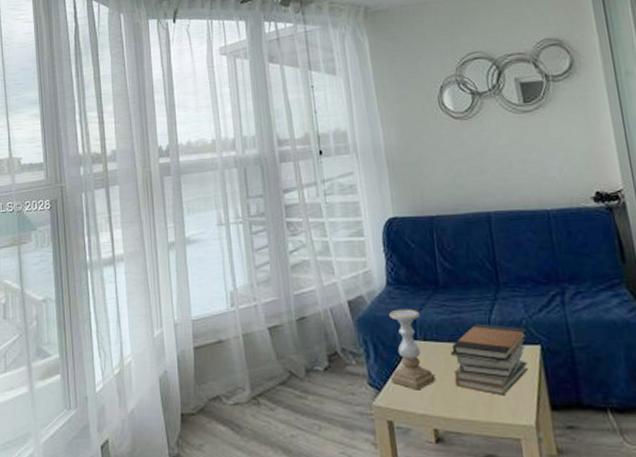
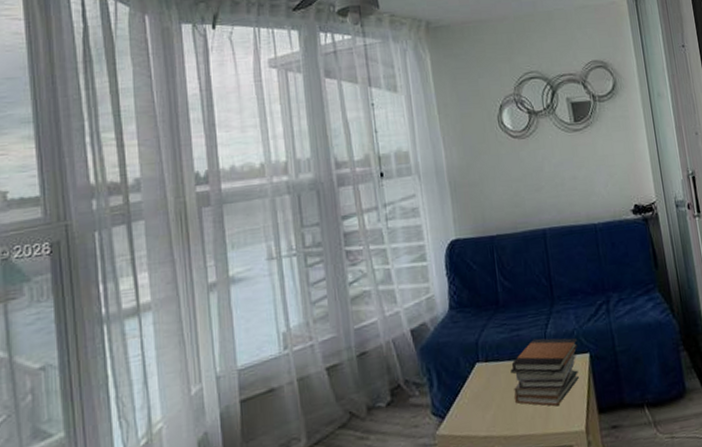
candle holder: present [389,309,435,390] -> none [452,331,497,413]

